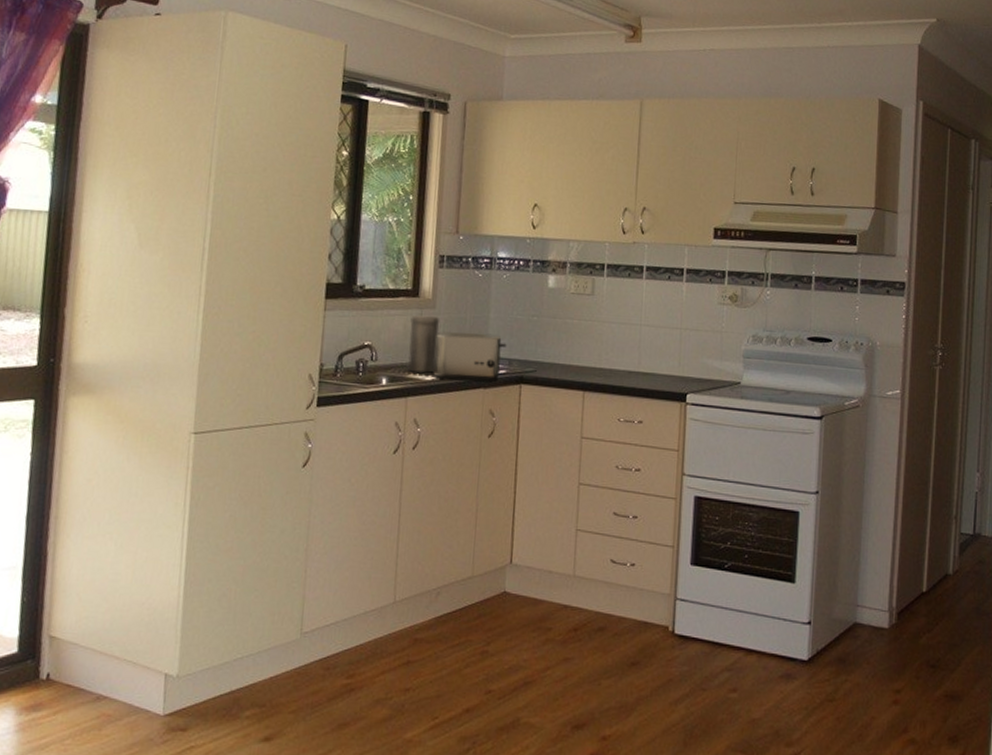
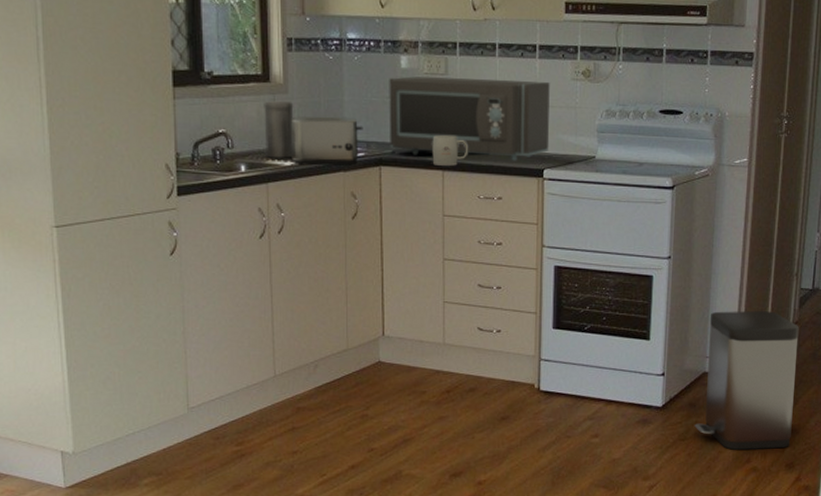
microwave: none [532,295,696,384] -> present [389,76,550,161]
mug: none [573,354,611,388] -> present [432,134,469,167]
pedal bin: none [844,554,960,718] -> present [694,311,799,450]

